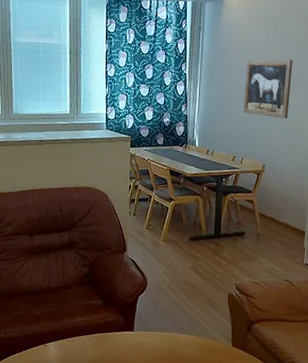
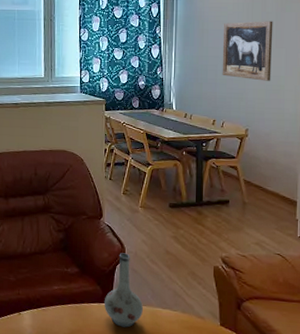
vase: none [126,284,163,353] -> present [104,253,143,328]

